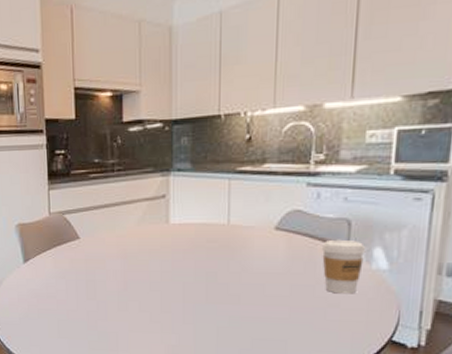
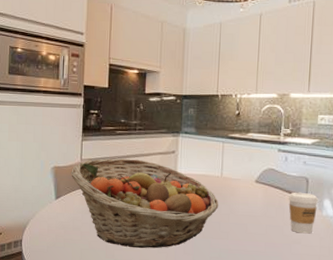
fruit basket: none [38,209,225,318] -> present [70,158,218,249]

